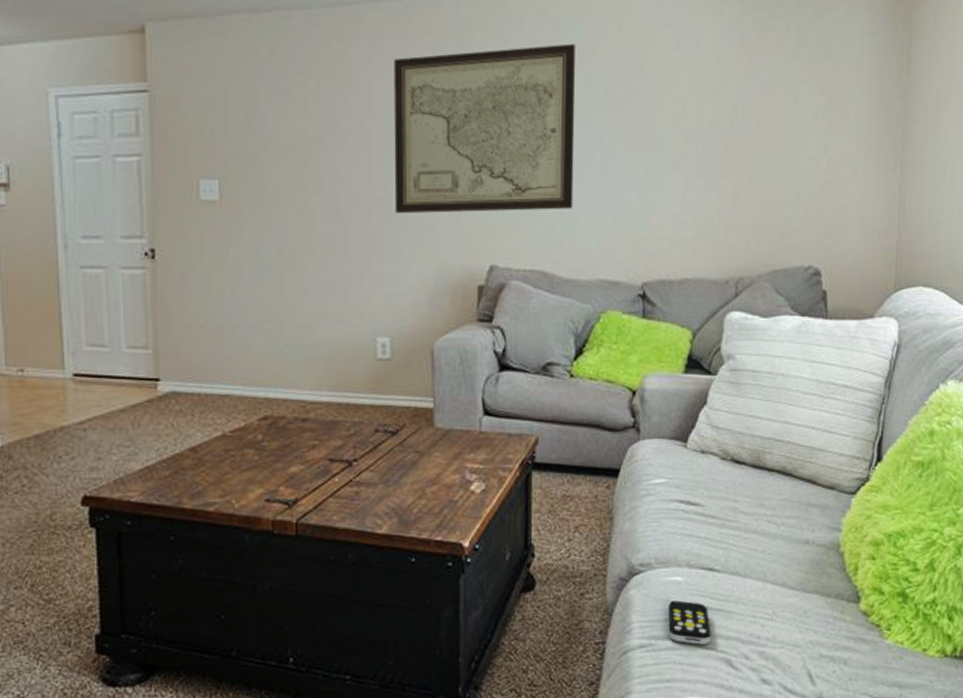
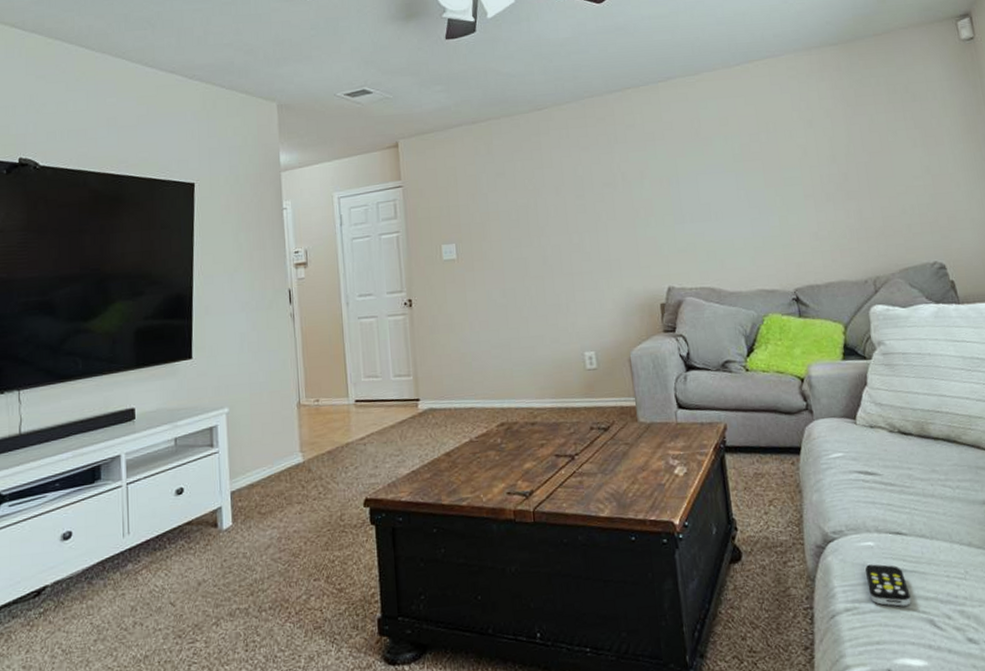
wall art: present [394,43,576,214] -> none [577,116,729,255]

